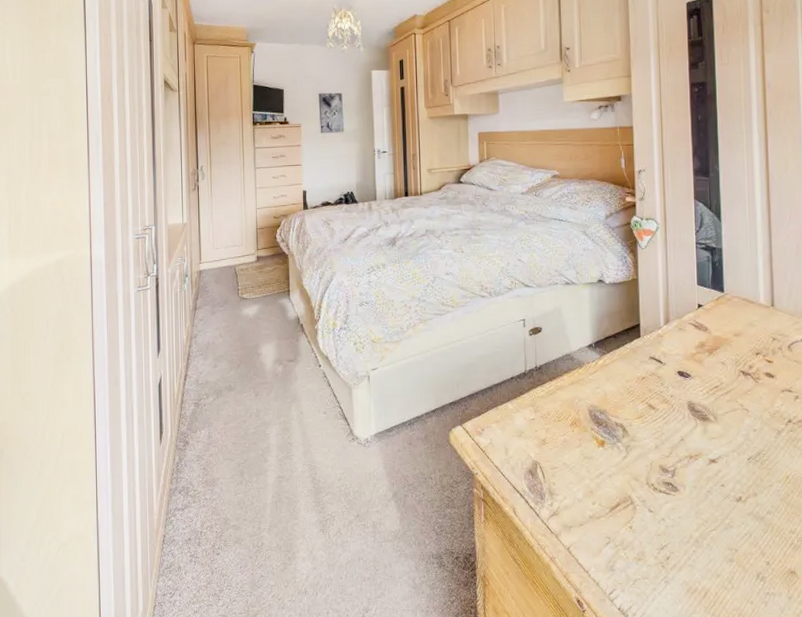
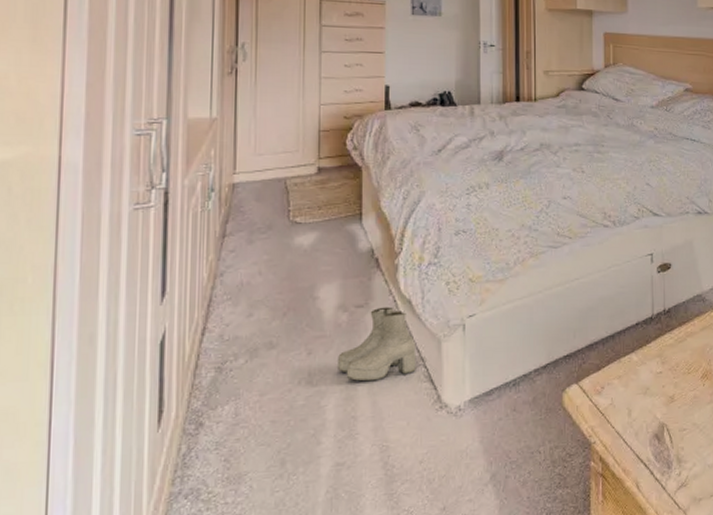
boots: none [276,361,334,417] -> present [336,306,416,382]

